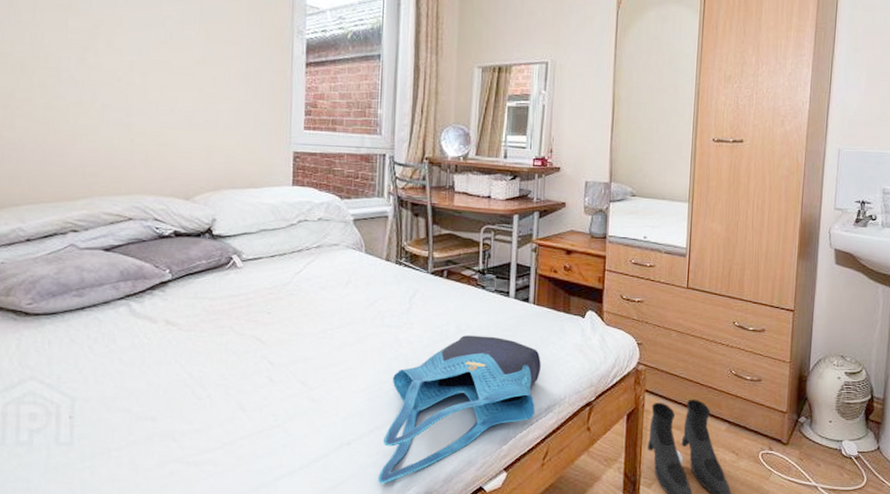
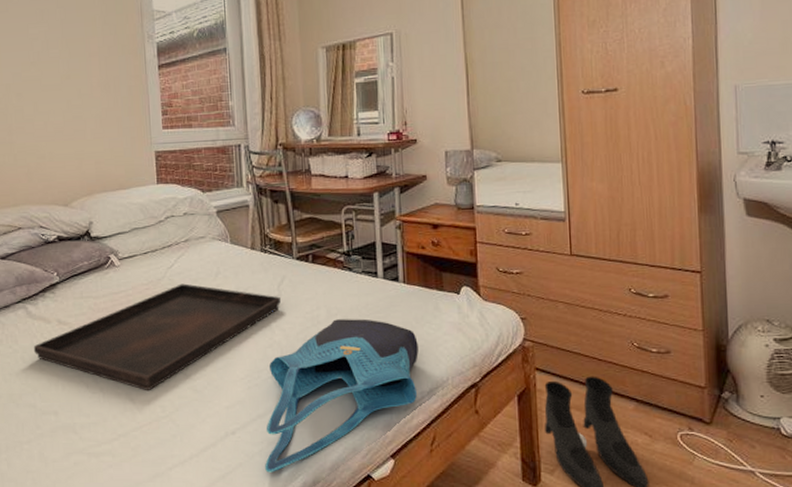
serving tray: none [134,290,411,398] -> present [33,283,281,390]

